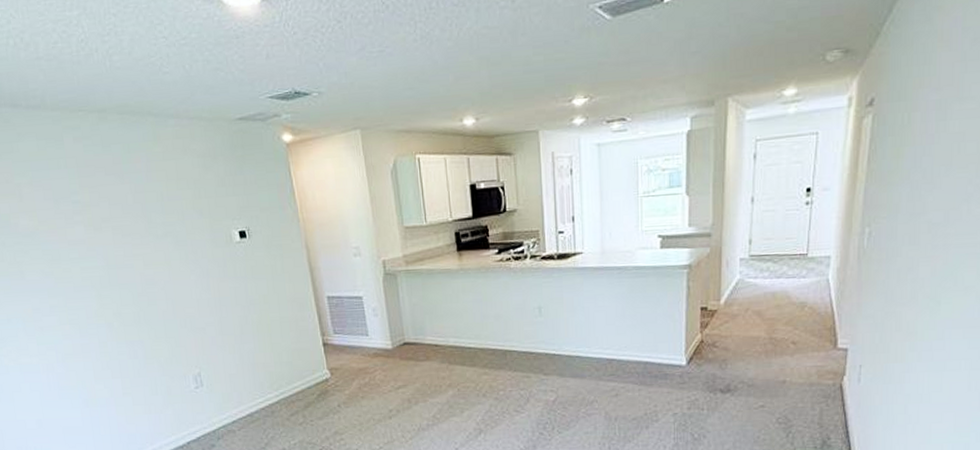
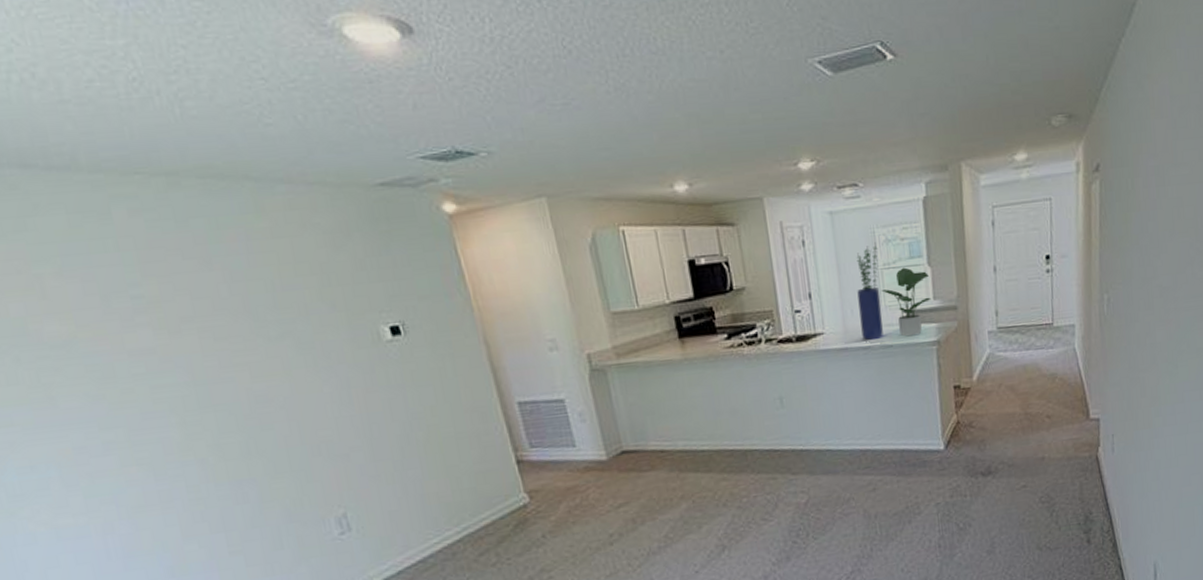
vase: none [617,172,640,261] -> present [856,242,883,340]
potted plant: none [639,196,686,260] -> present [881,267,931,337]

